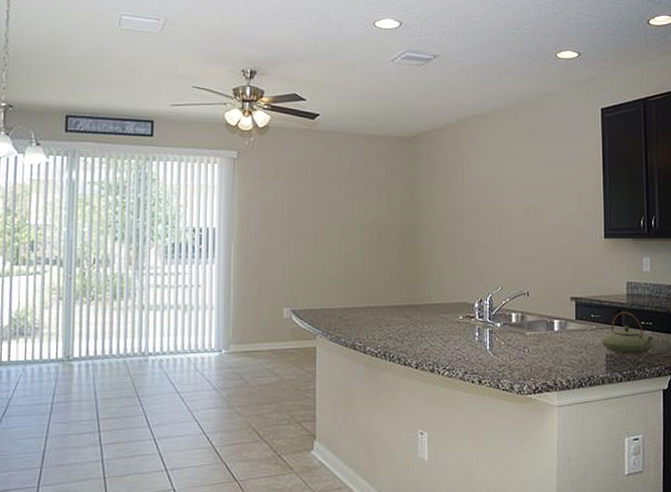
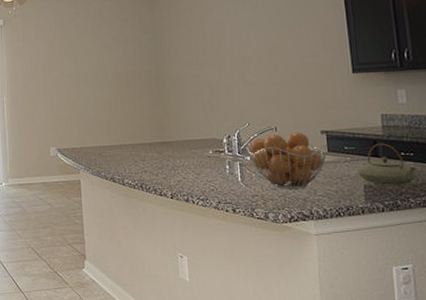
fruit basket: none [497,298,575,358] -> present [246,132,328,189]

